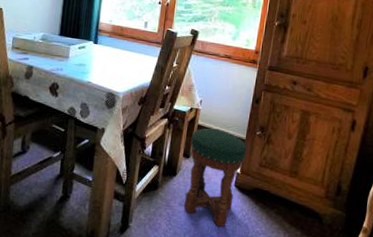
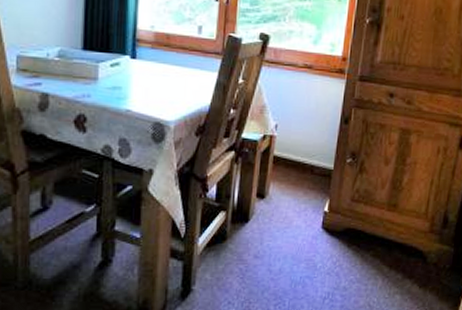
stool: present [184,127,247,227] -> none [260,158,336,279]

